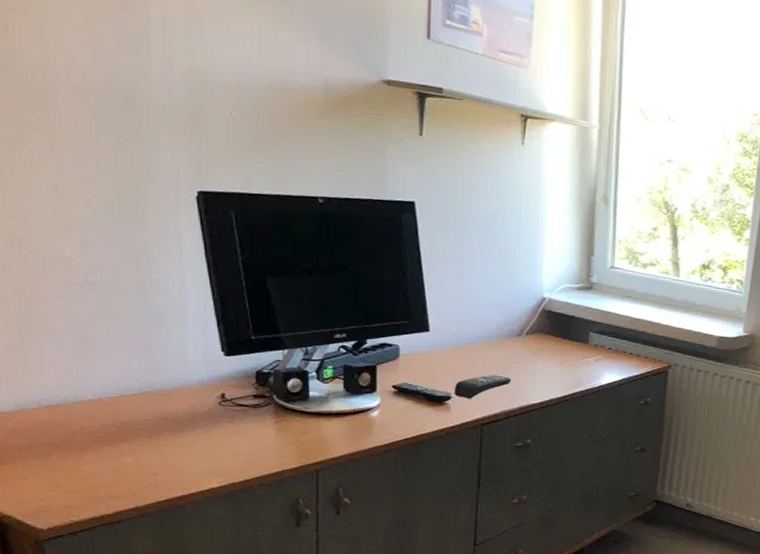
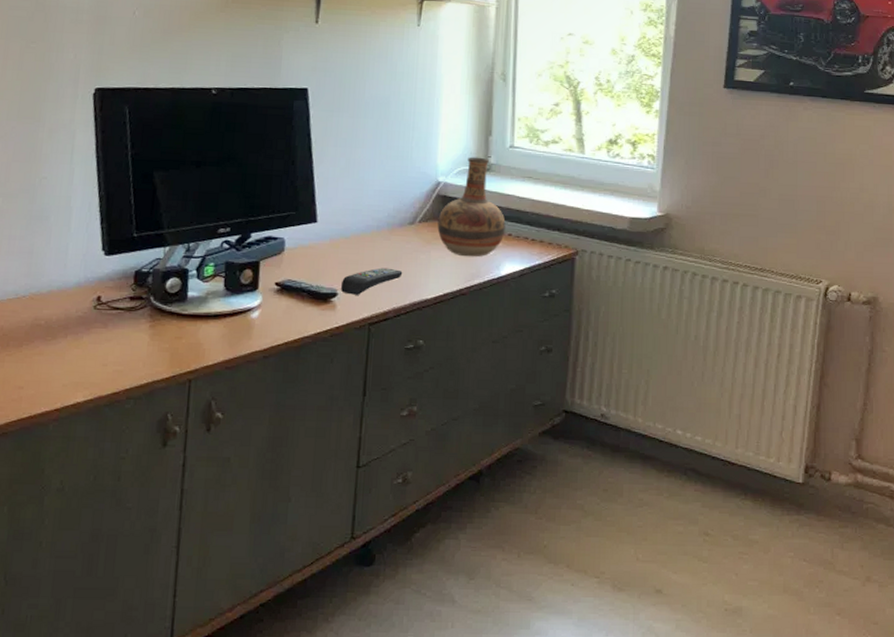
vase: none [543,275,606,368] -> present [437,156,506,257]

